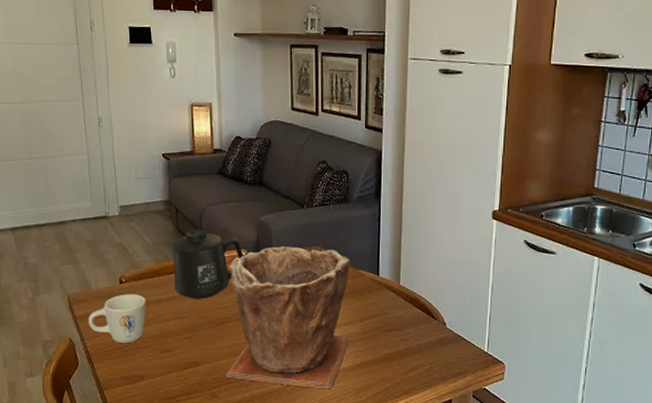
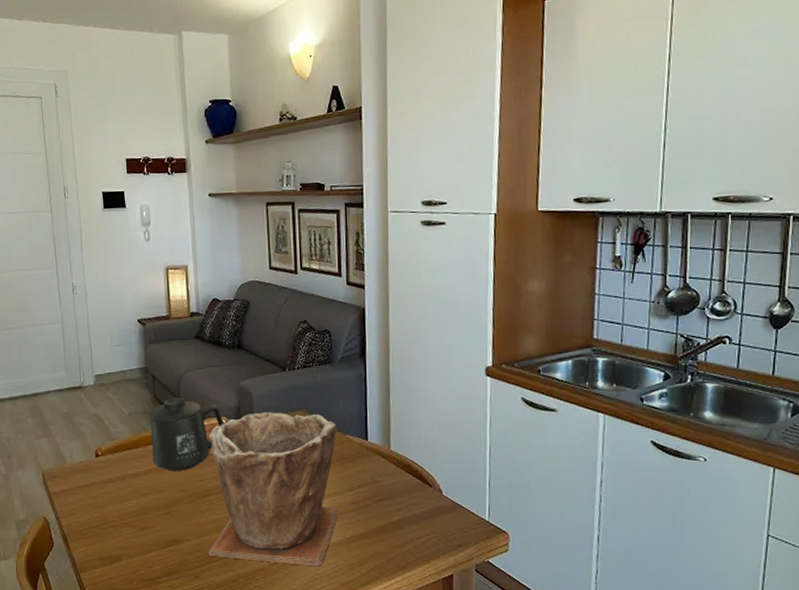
mug: present [88,294,146,344] -> none [63,468,123,522]

